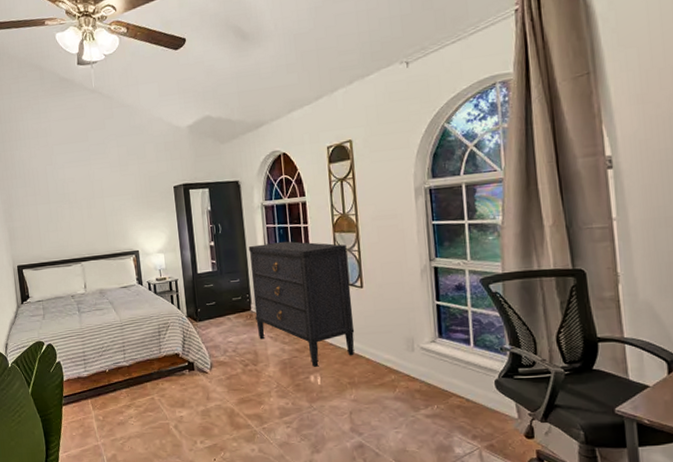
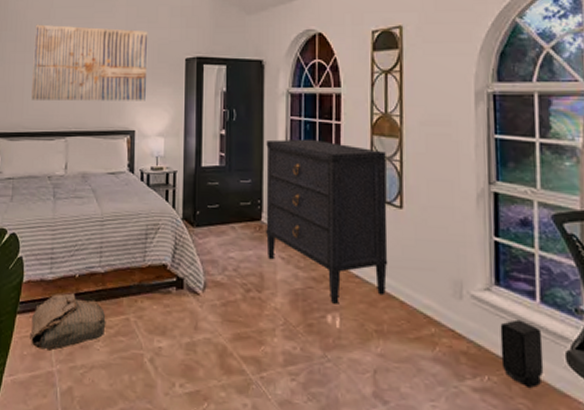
wall art: none [41,166,144,235] -> present [31,24,148,101]
bag: none [75,384,136,430] -> present [31,293,106,351]
speaker: none [444,361,479,409] -> present [500,319,544,388]

